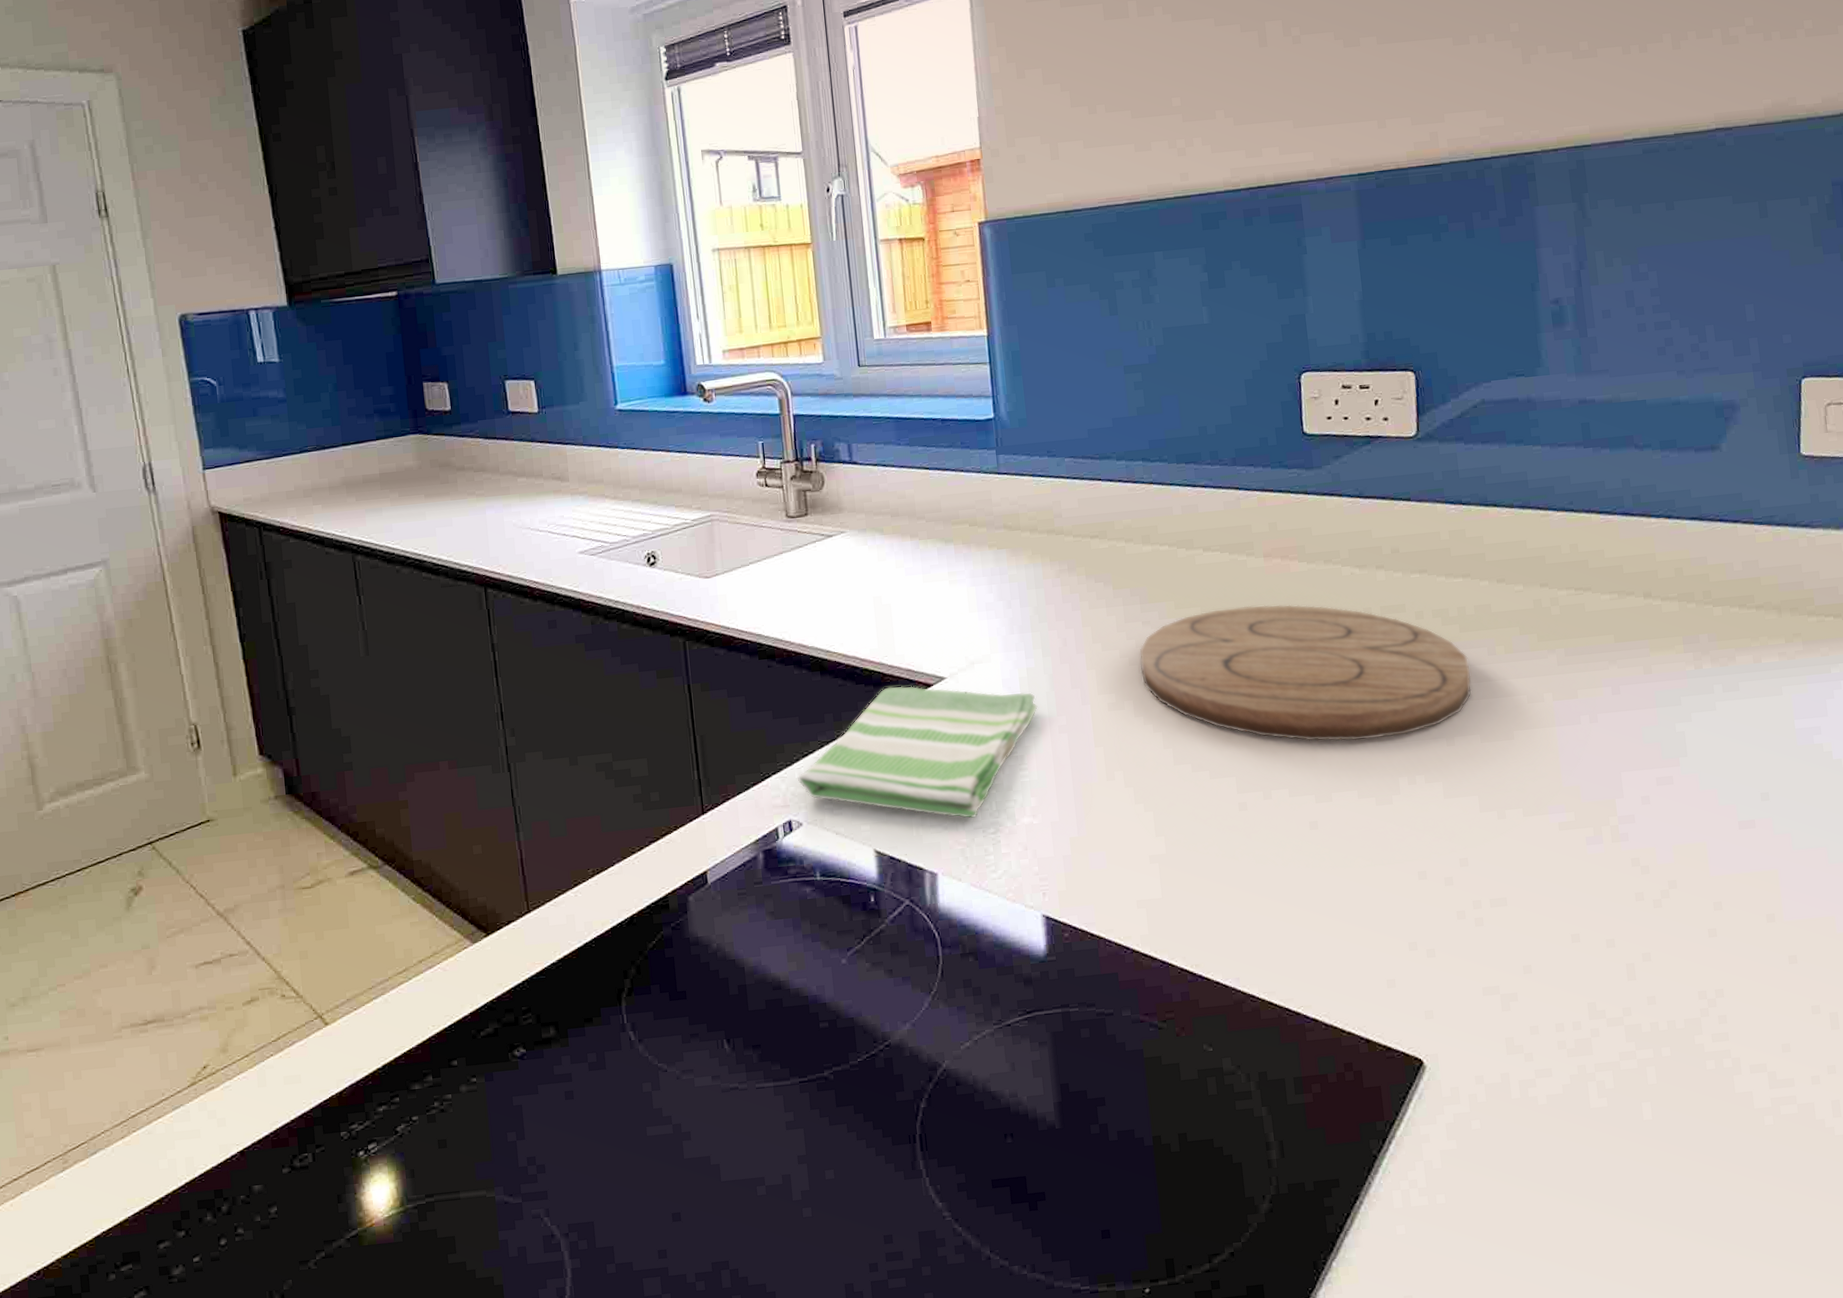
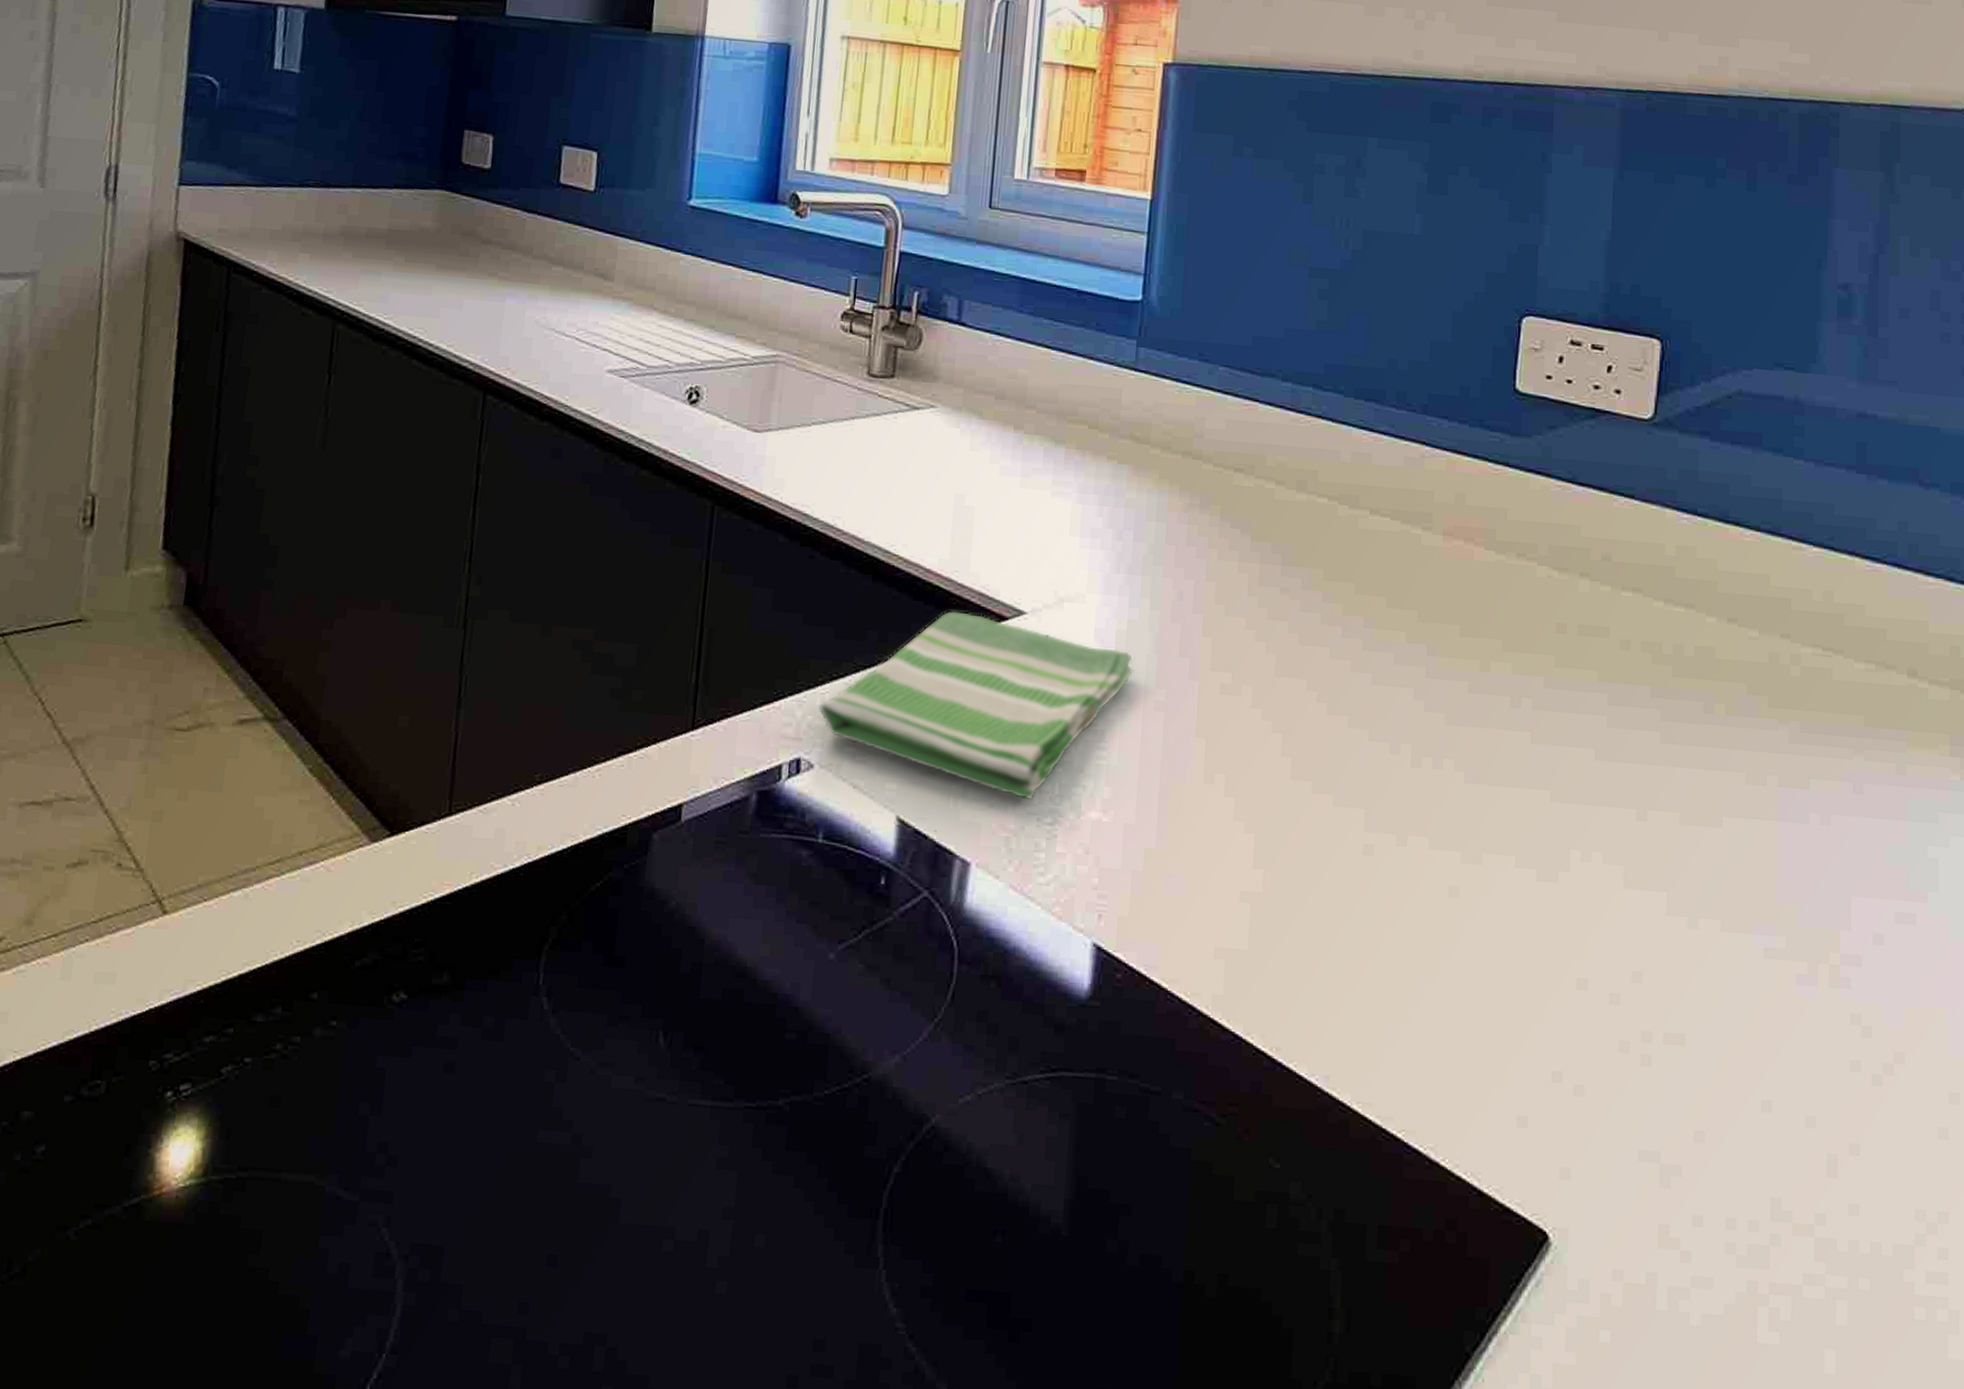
cutting board: present [1139,604,1472,741] -> none [1268,590,1679,795]

